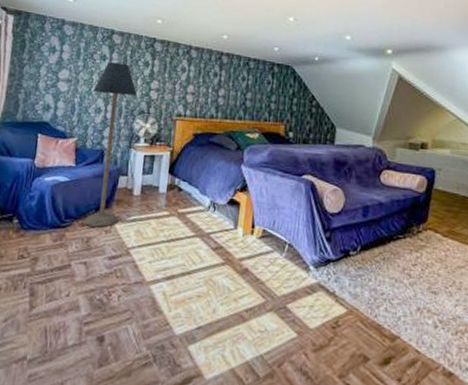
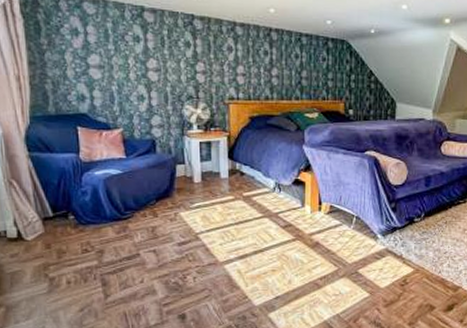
floor lamp: present [81,62,137,227] -> none [130,44,183,216]

